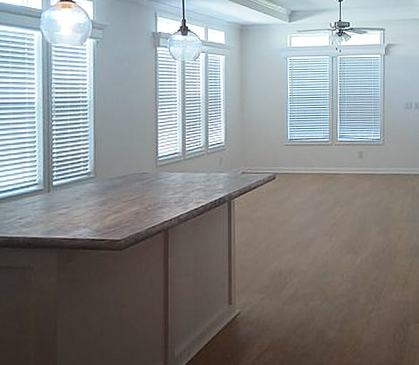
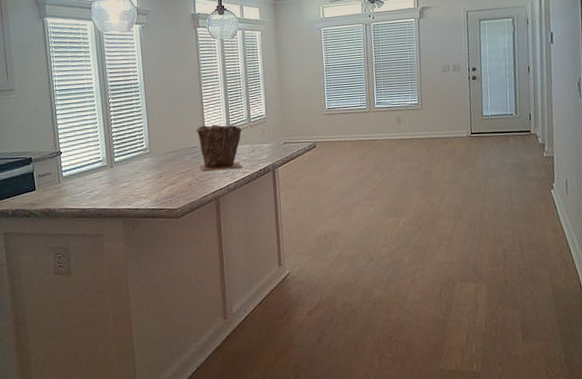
plant pot: none [148,150,198,200] -> present [196,124,243,172]

